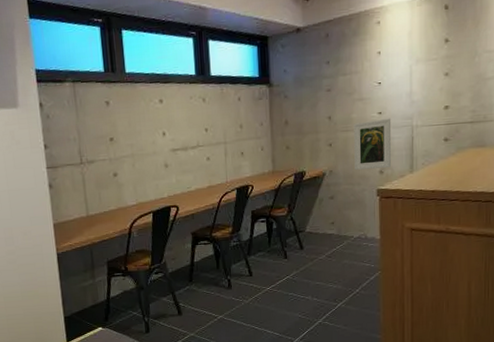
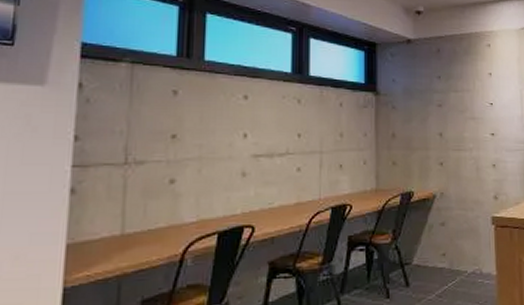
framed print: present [354,118,392,170] -> none [466,140,505,193]

